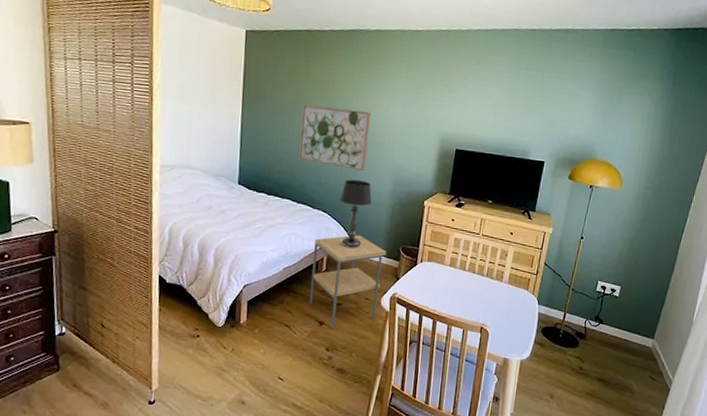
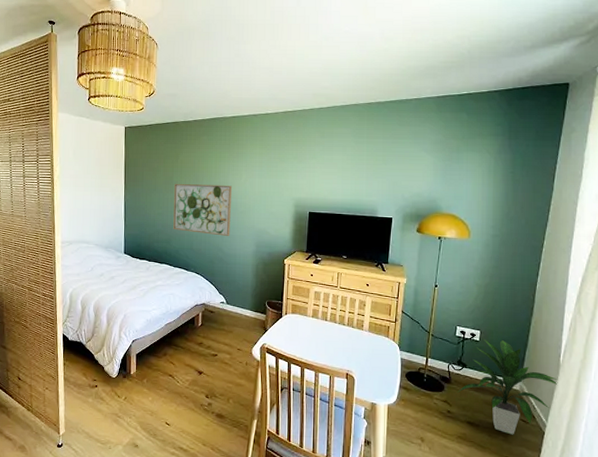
side table: present [309,235,386,329] -> none [189,293,254,377]
table lamp: present [340,179,372,248] -> none [210,244,238,305]
indoor plant: none [592,296,689,392] -> present [458,340,558,435]

